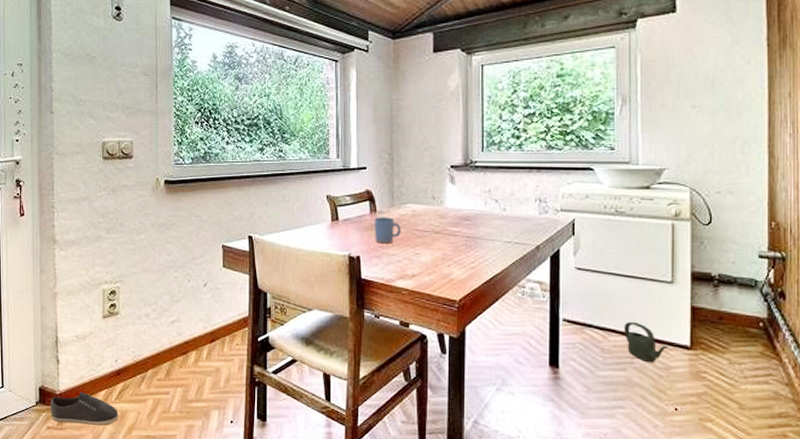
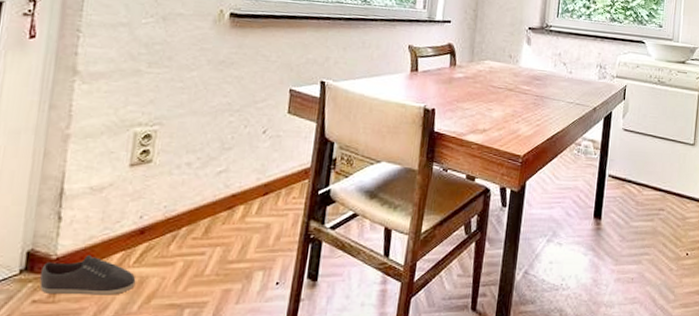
mug: present [374,217,401,244] -> none [451,71,478,98]
watering can: present [624,322,668,362] -> none [655,178,686,213]

